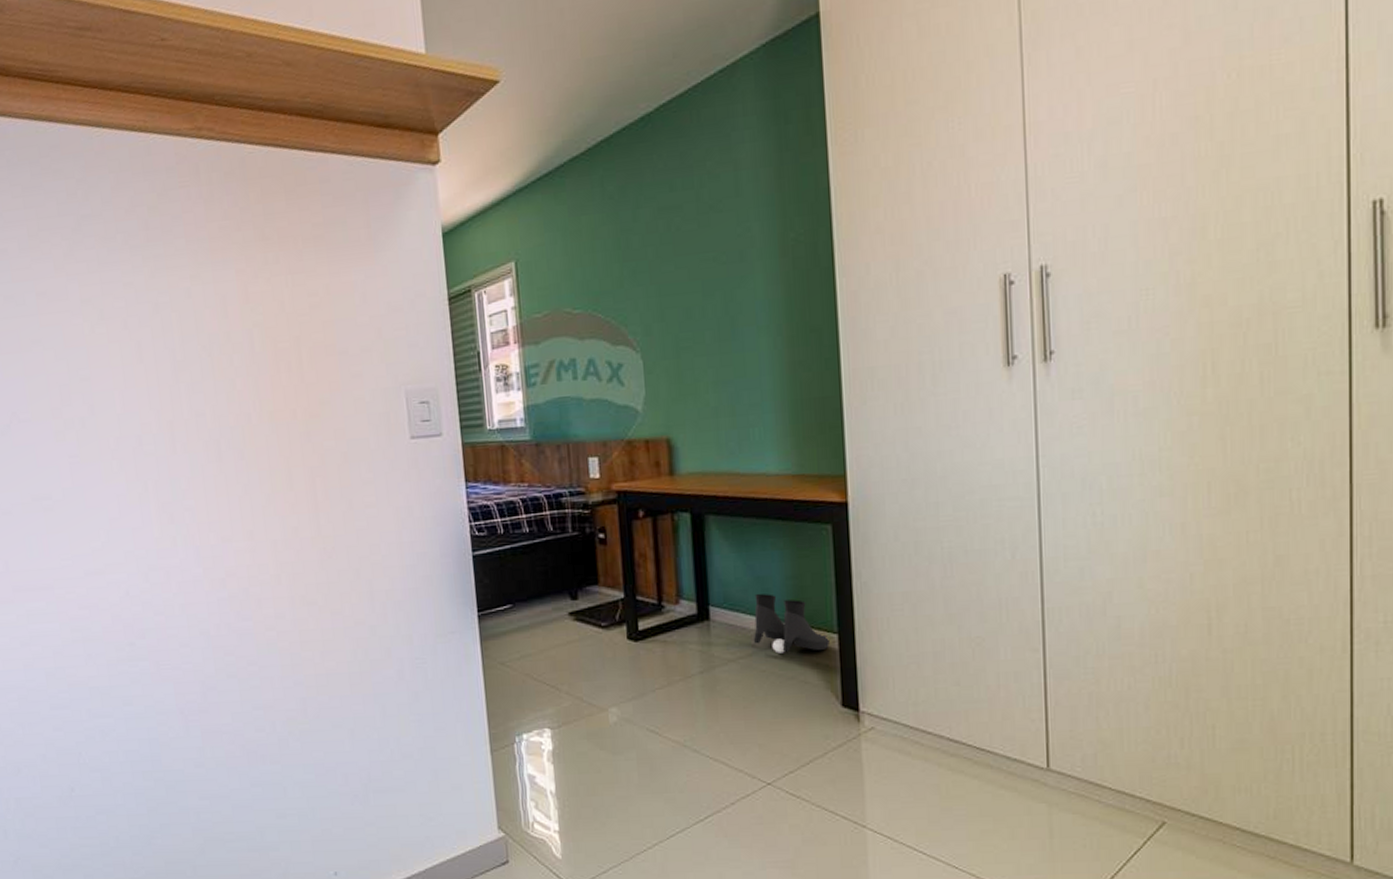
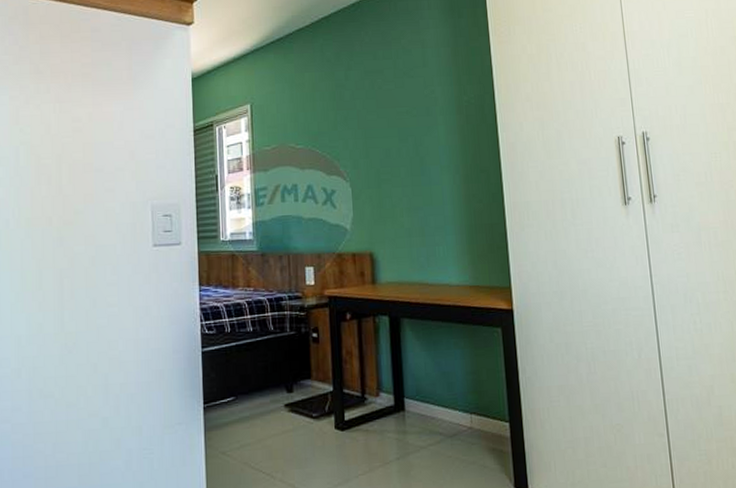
boots: present [754,594,830,654] -> none [441,387,503,441]

